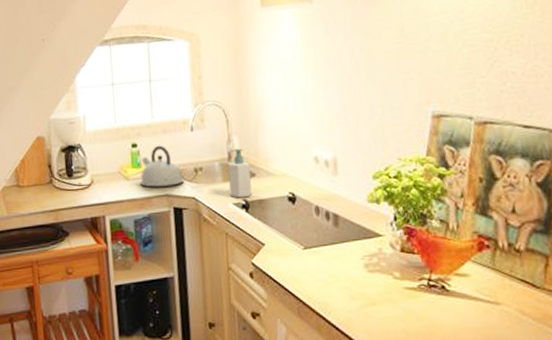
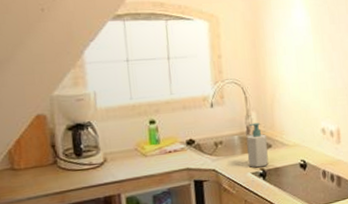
kettle: present [140,145,184,187] -> none [159,121,204,162]

